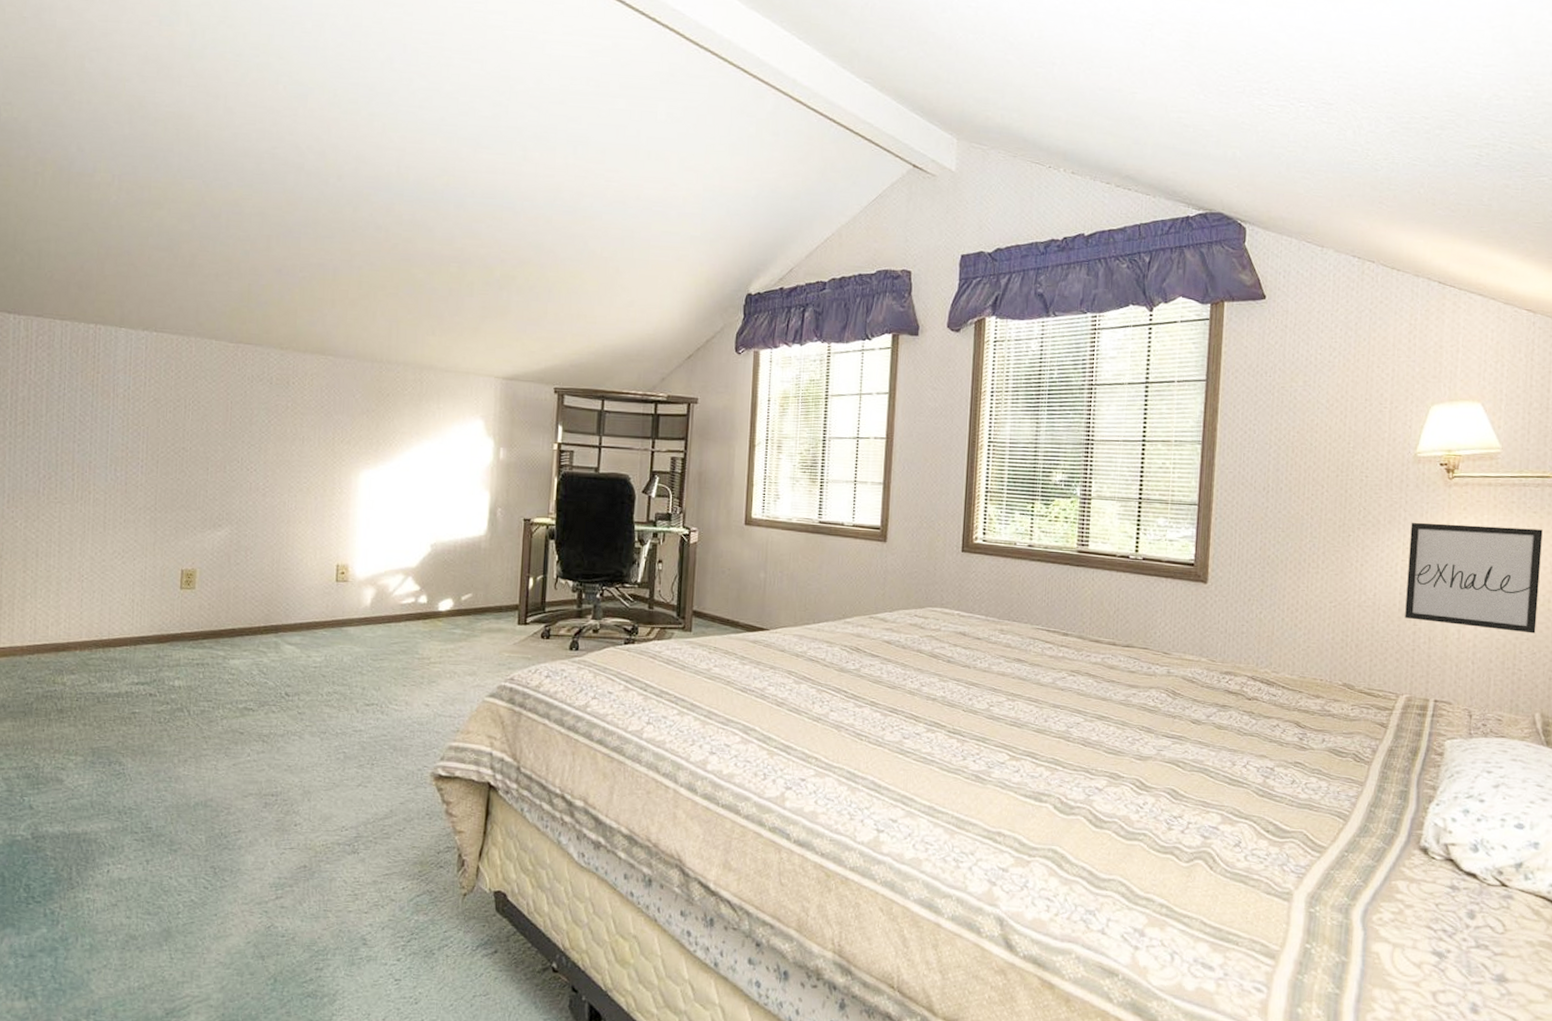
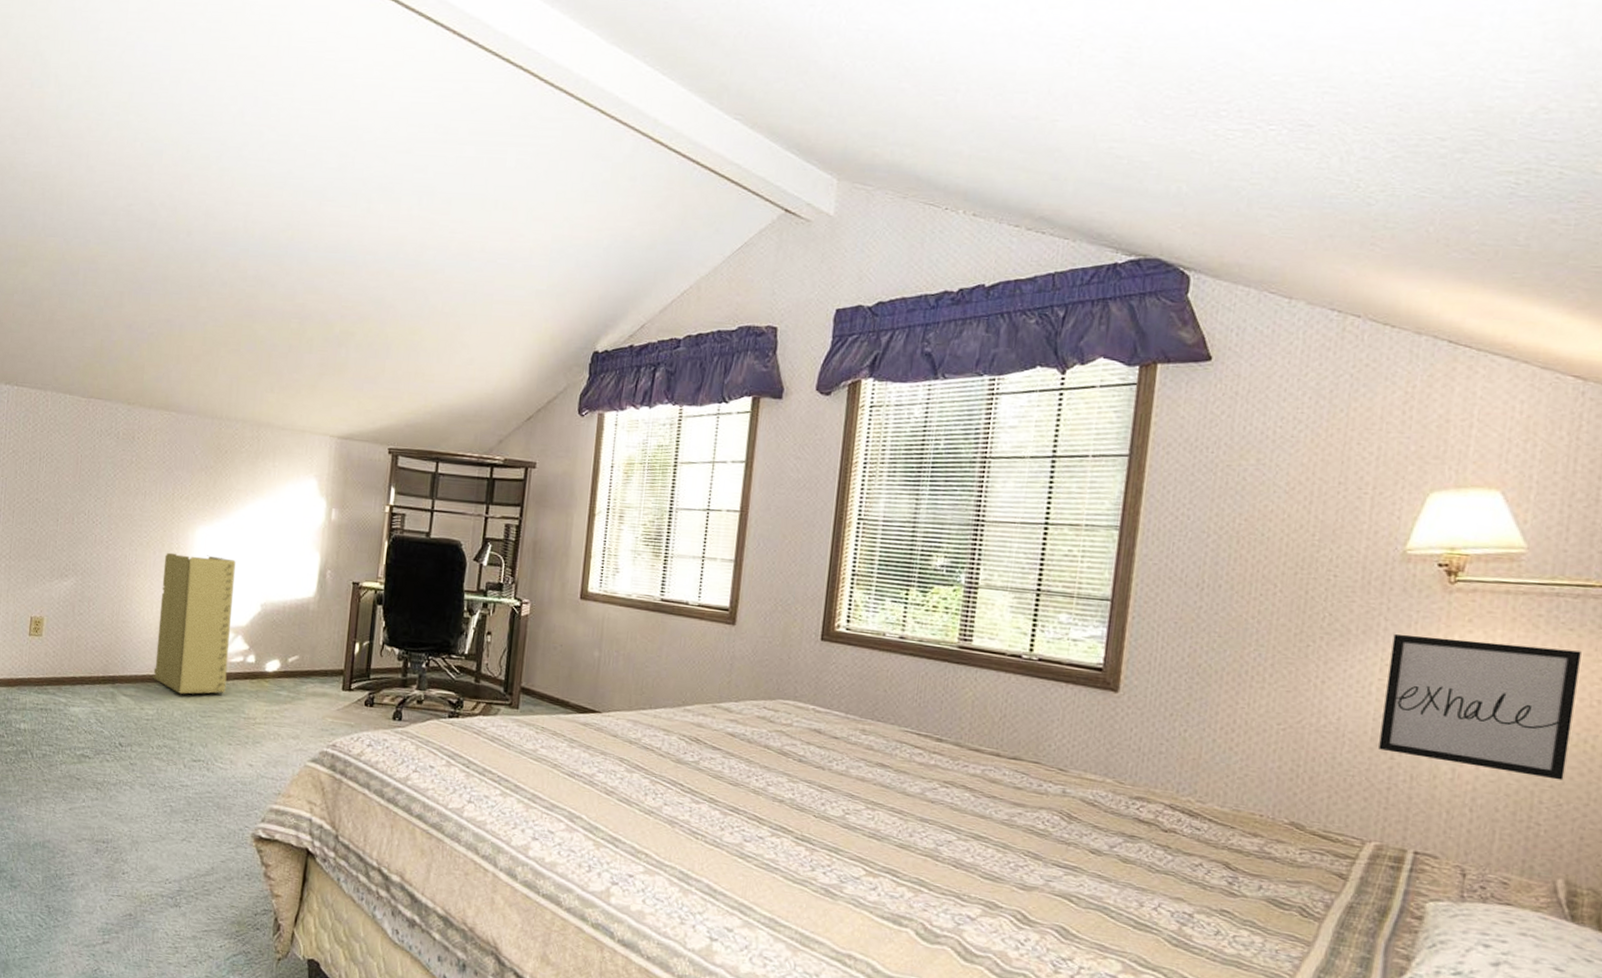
laundry hamper: none [318,497,403,640] -> present [152,552,236,695]

